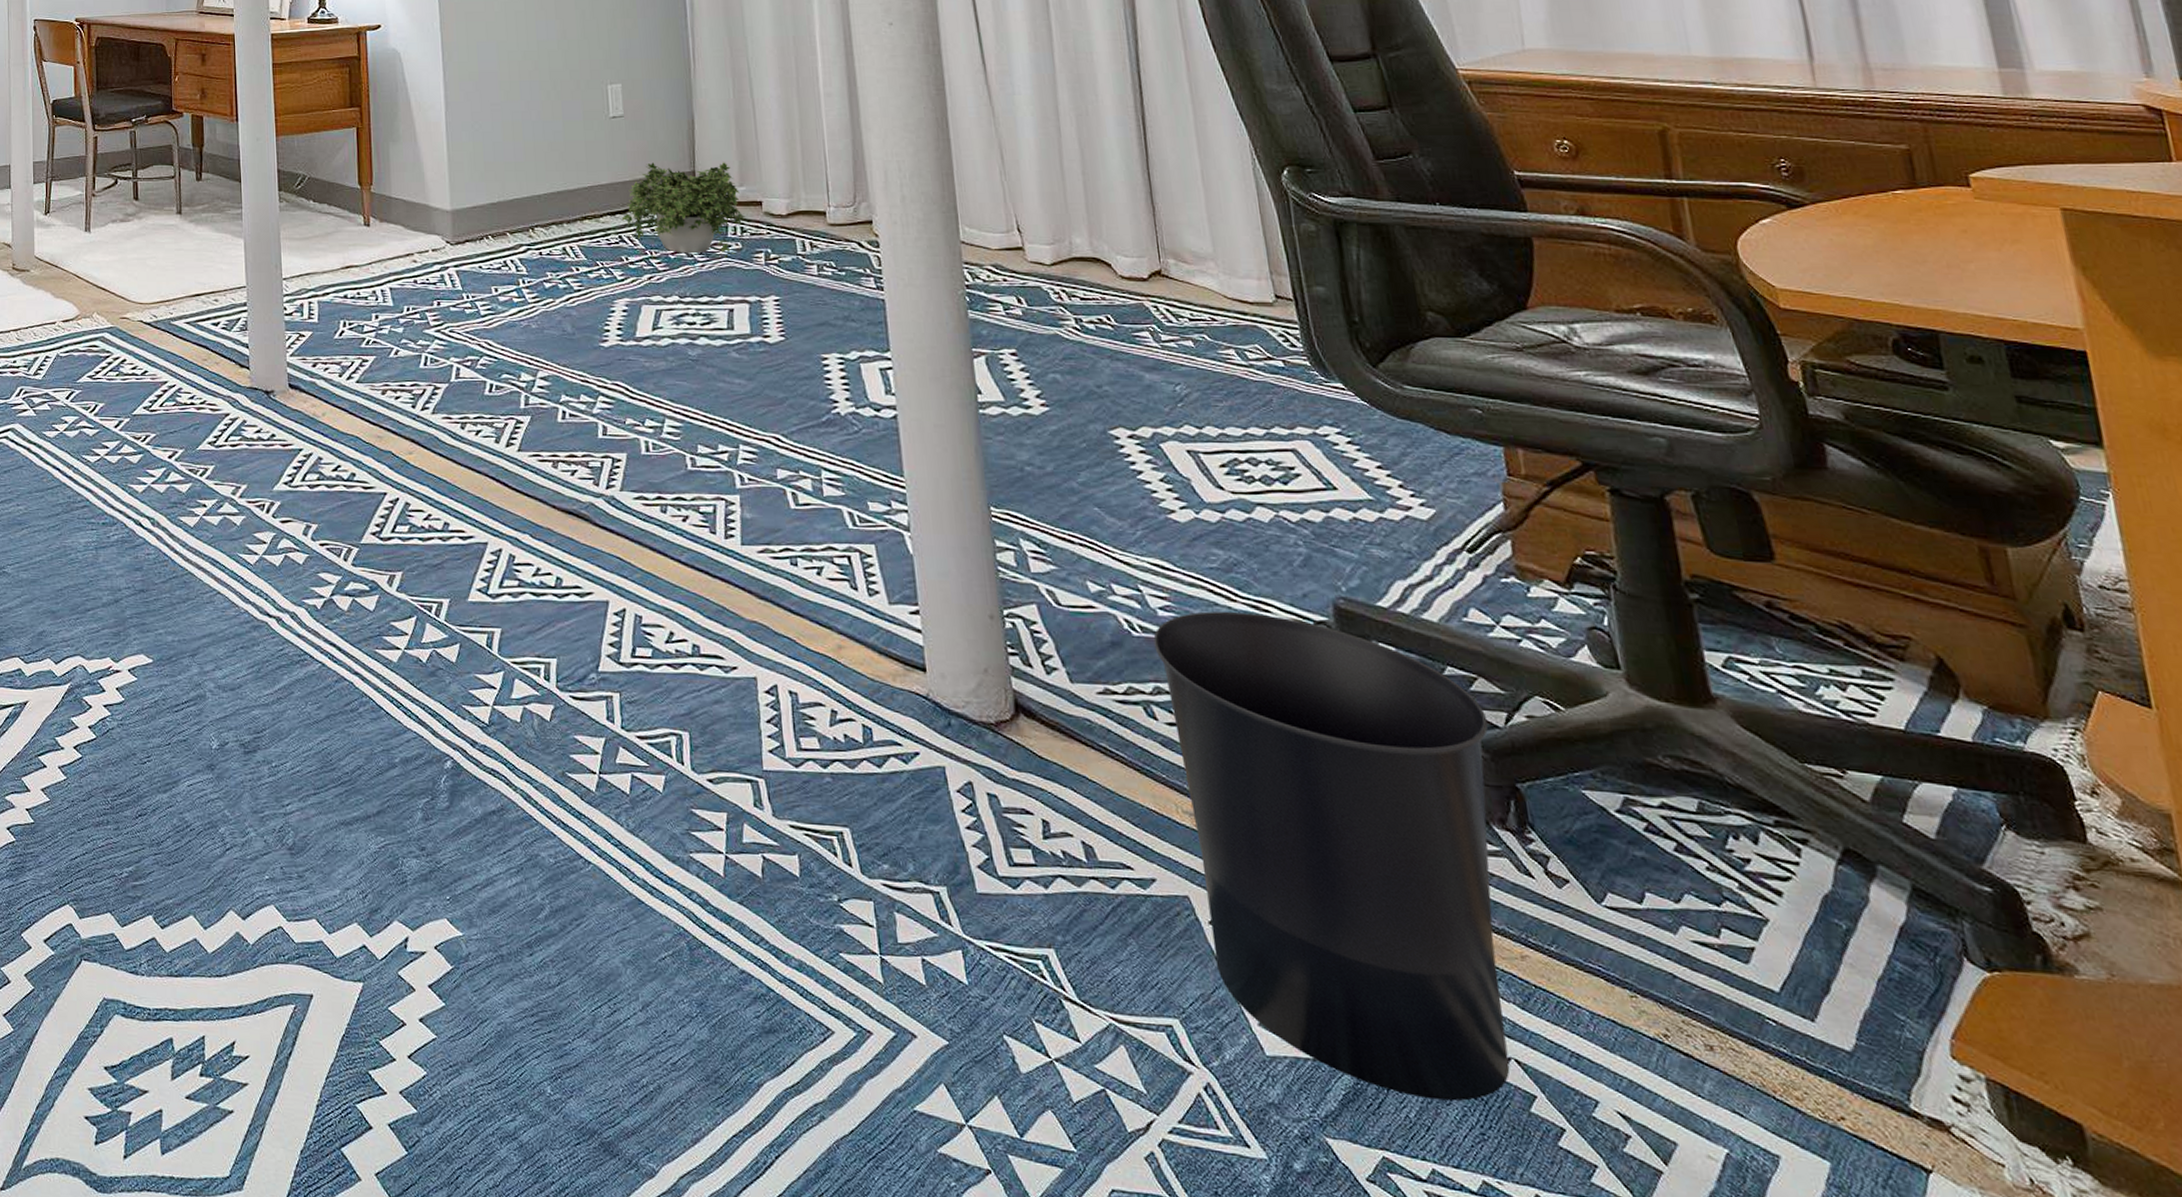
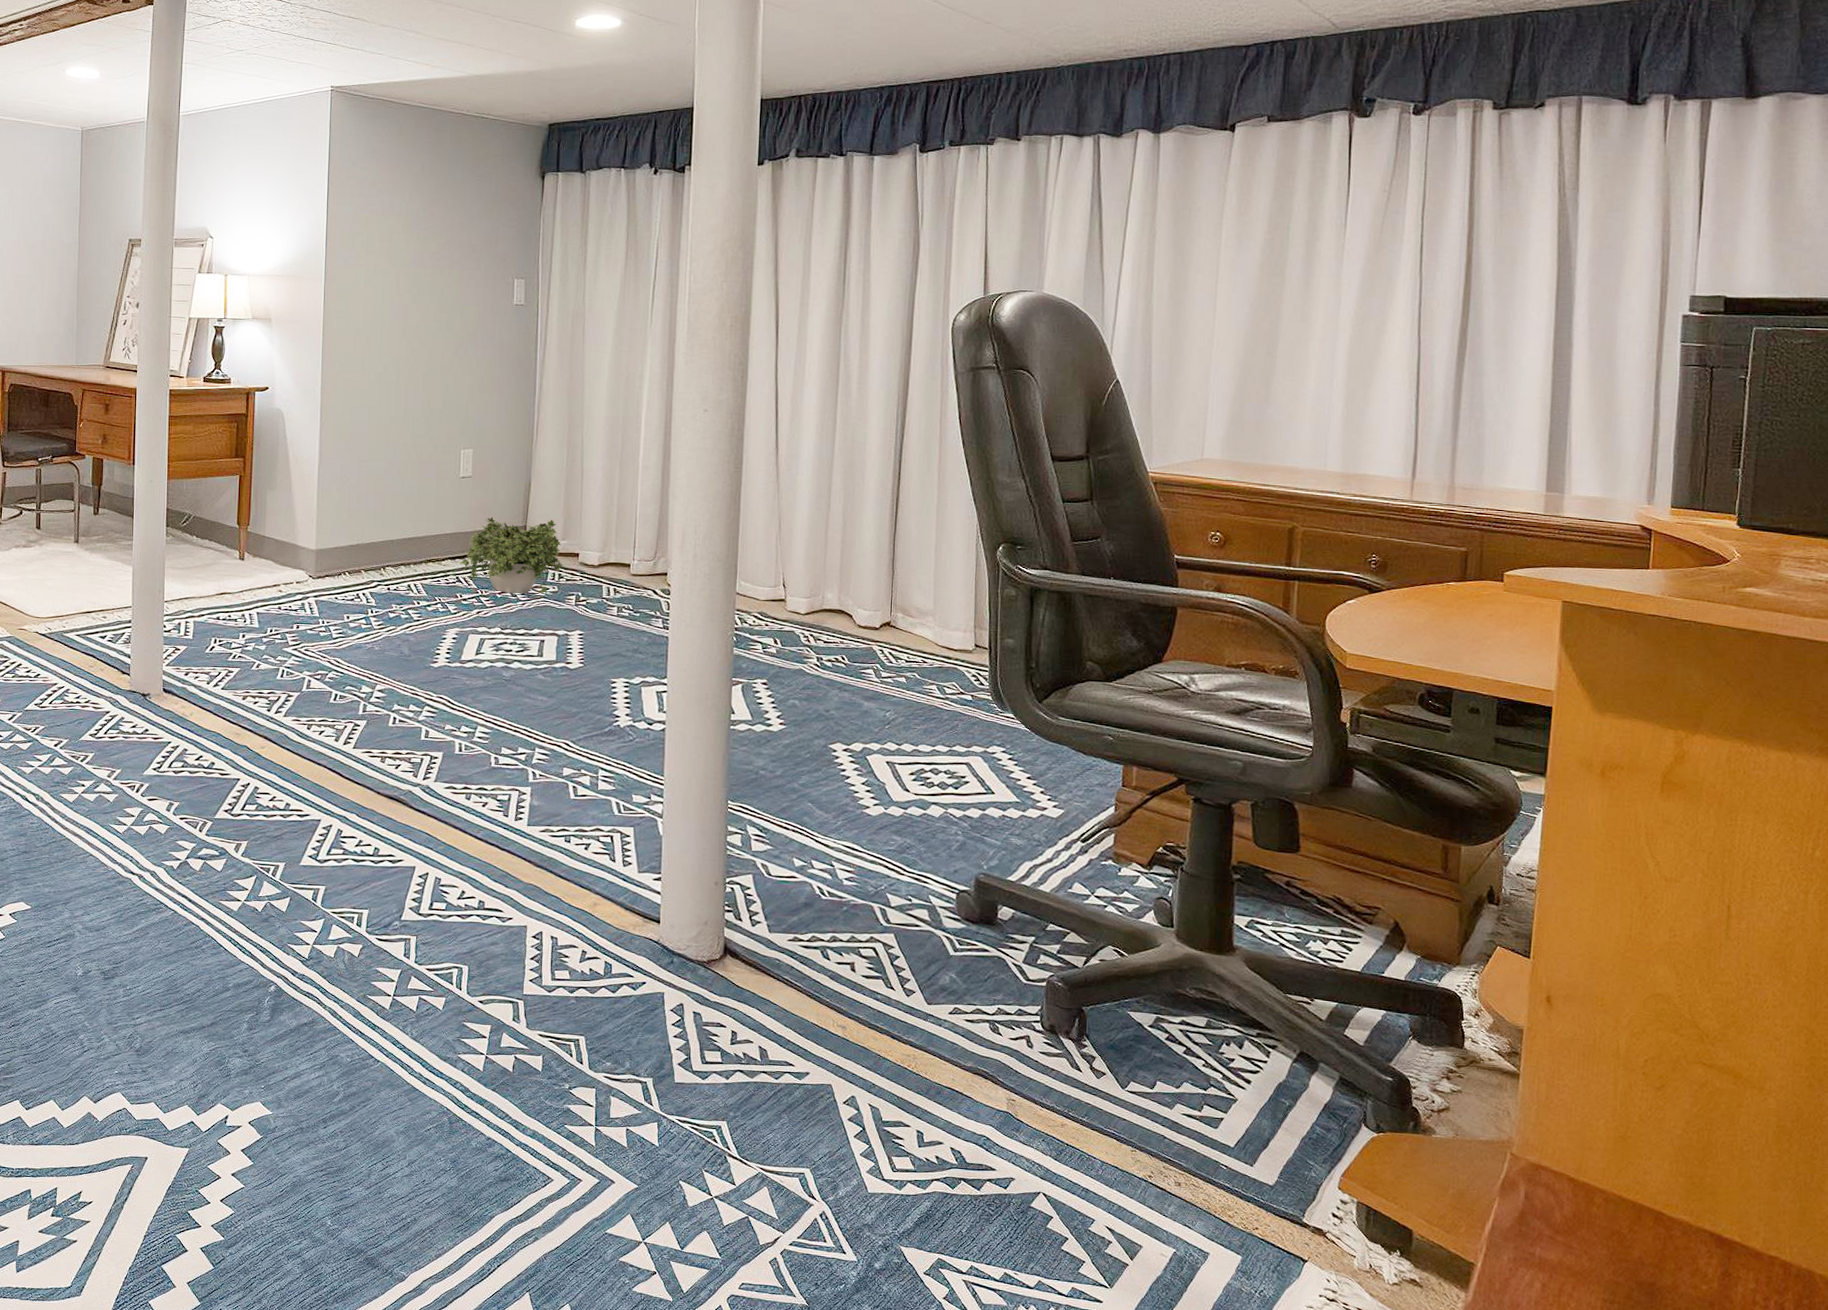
waste bin: present [1153,611,1510,1101] -> none [837,882,1071,1221]

